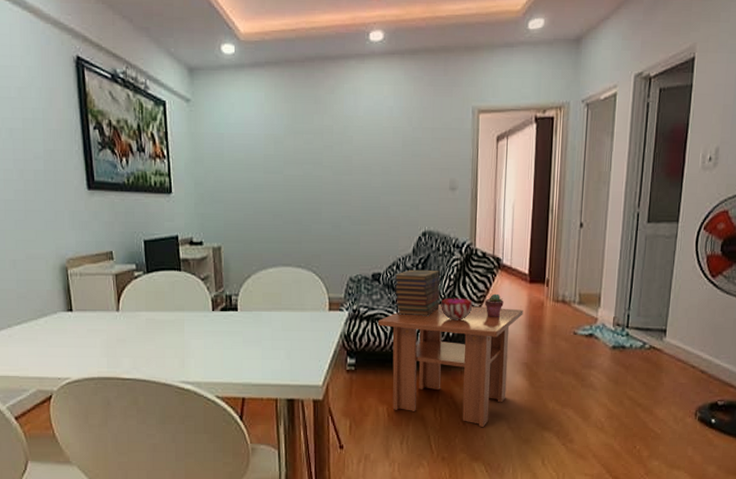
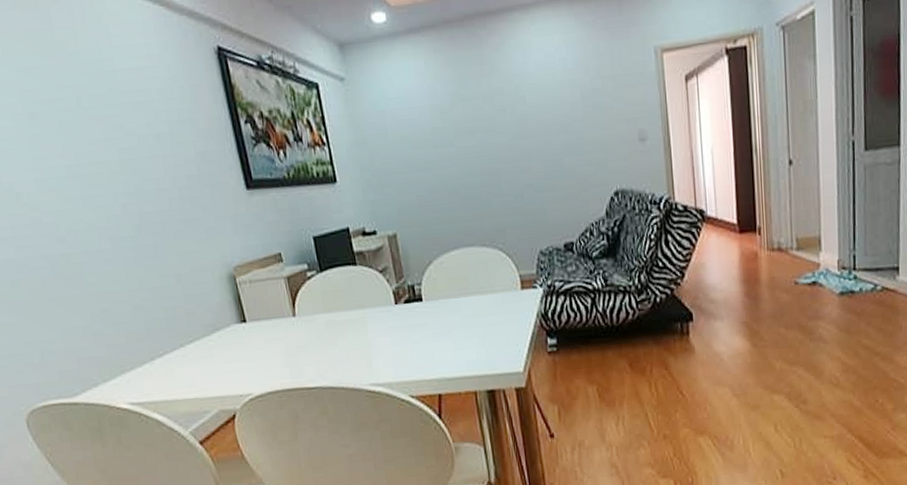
coffee table: present [378,303,523,427] -> none [577,263,736,397]
book stack: present [394,269,441,316] -> none [588,232,642,285]
decorative bowl: present [441,297,473,320] -> none [643,258,679,284]
potted succulent: present [485,293,504,317] -> none [692,249,713,276]

